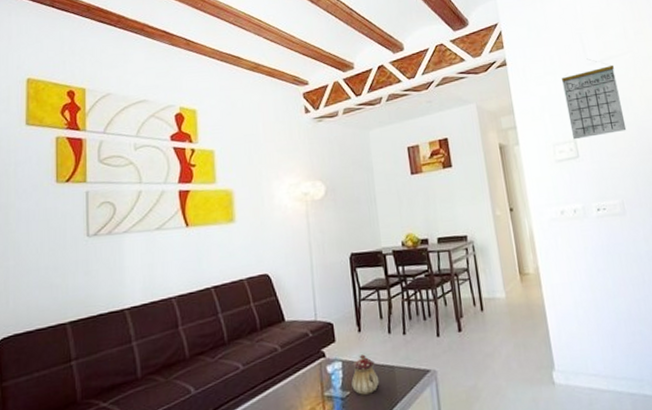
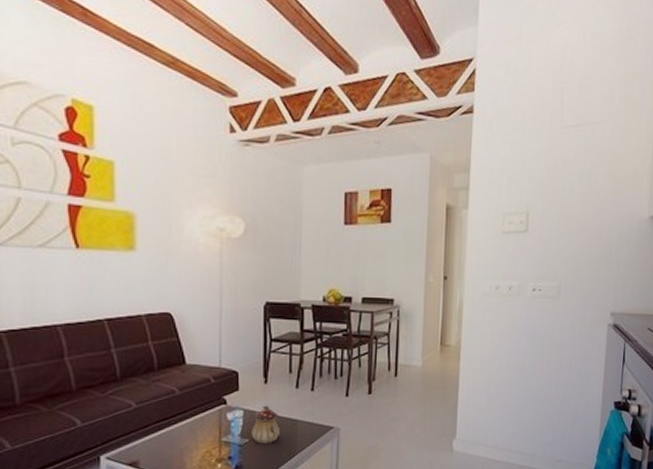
calendar: present [562,58,627,140] -> none [526,120,588,212]

